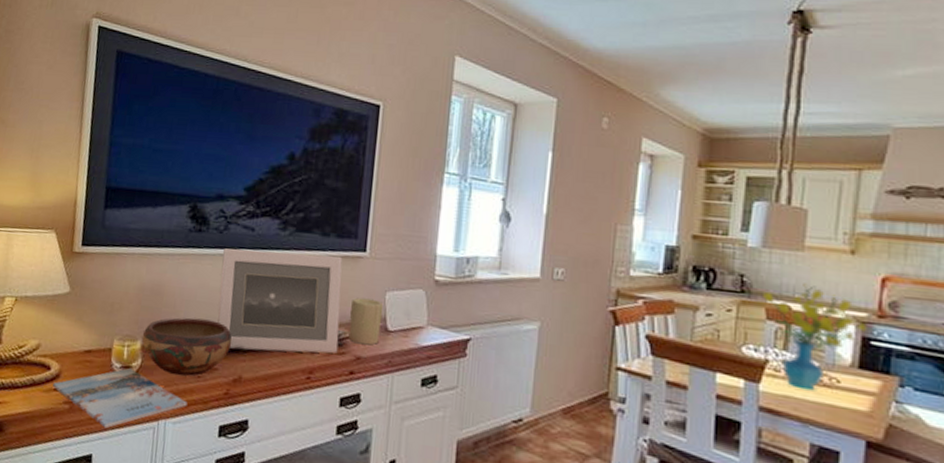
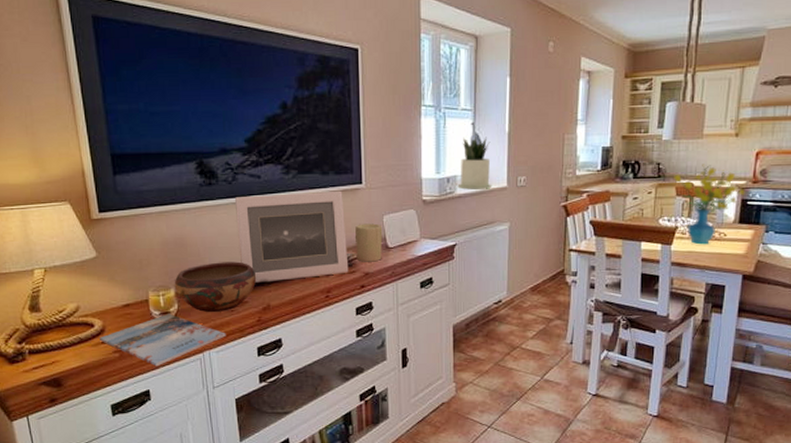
planter: none [478,213,522,279] -> present [457,136,493,191]

